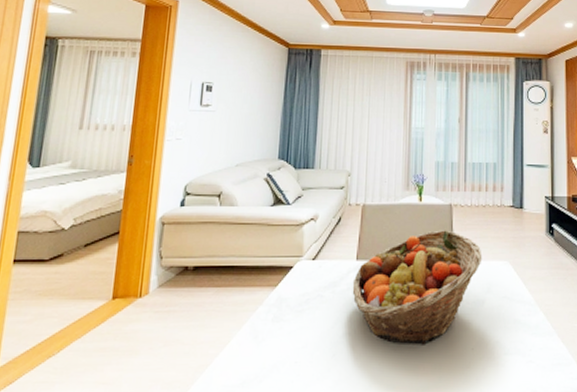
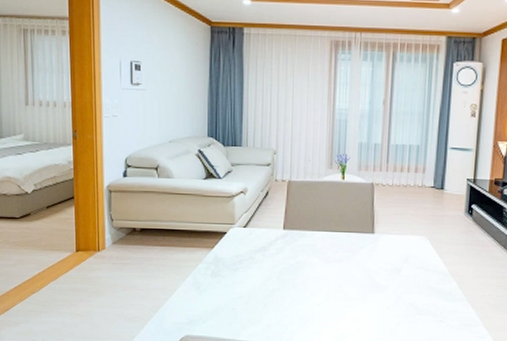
fruit basket: present [352,230,482,345] -> none [280,206,401,302]

